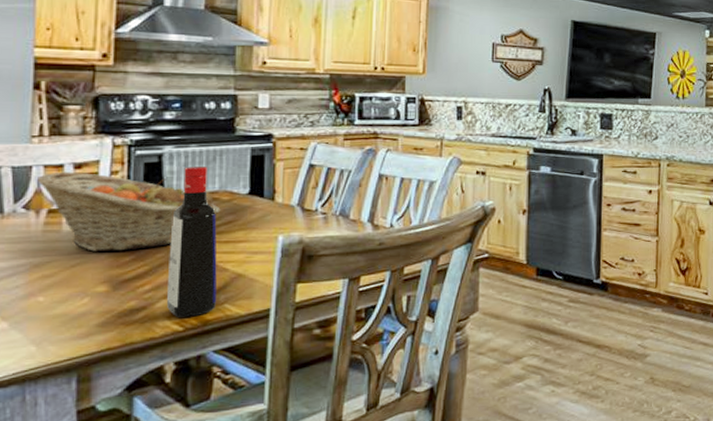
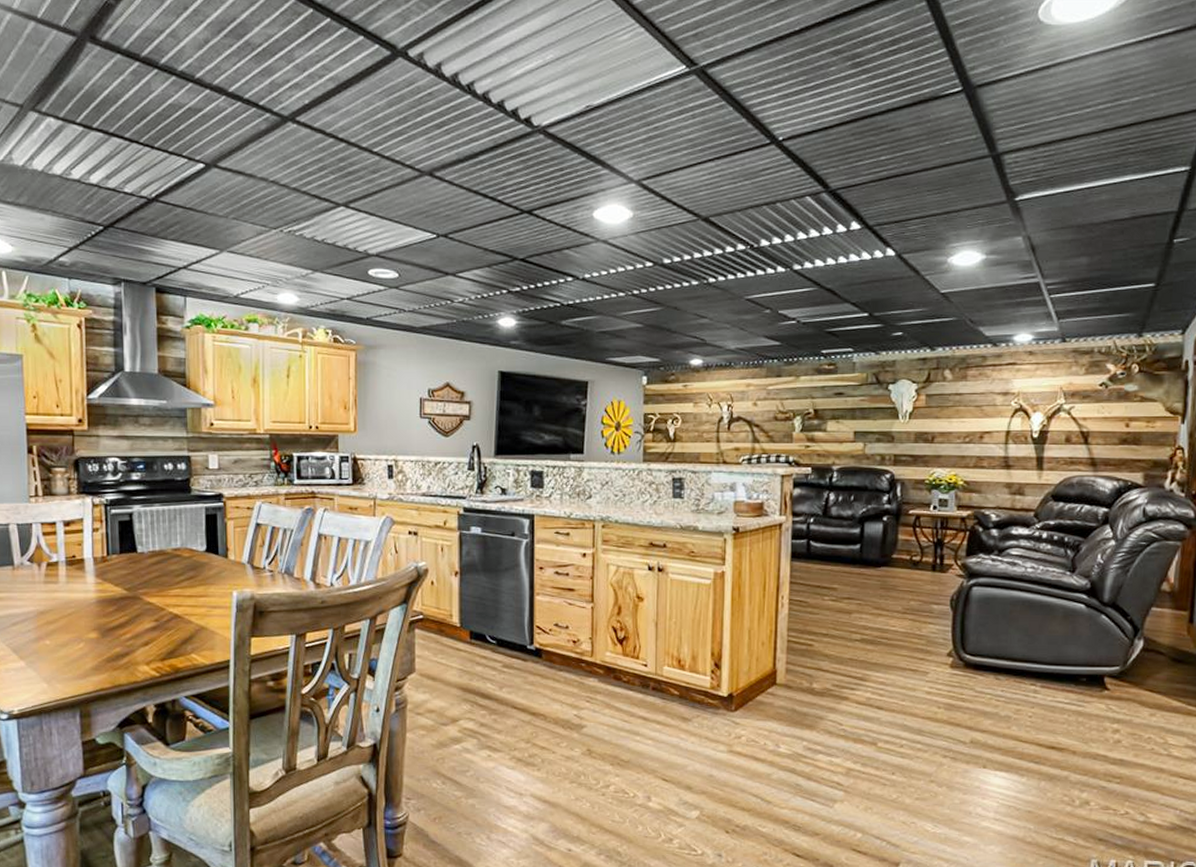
fruit basket: present [37,171,221,252] -> none [37,528,183,602]
liquor bottle: present [166,167,217,317] -> none [144,525,185,664]

